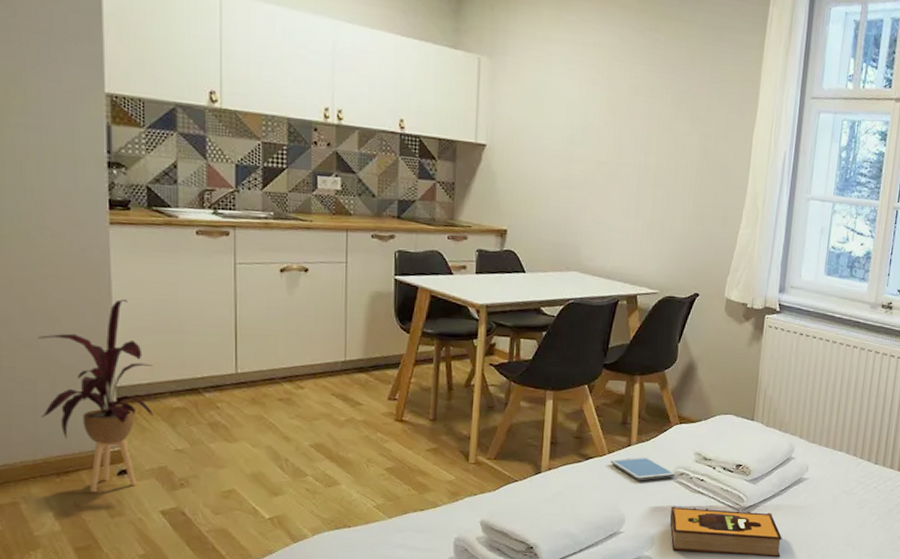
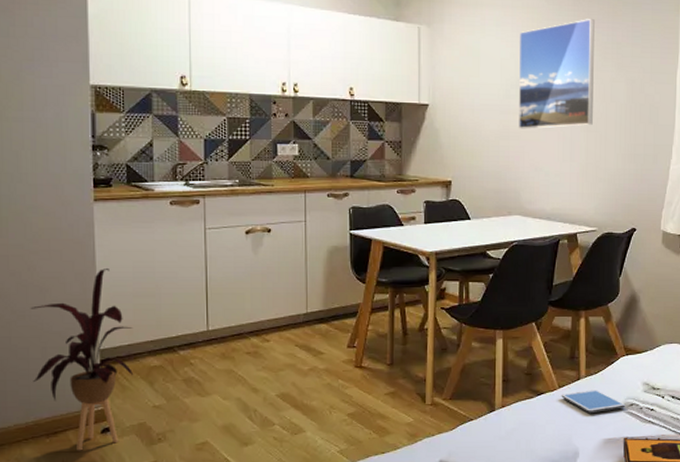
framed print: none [582,63,671,181] -> present [518,18,595,129]

